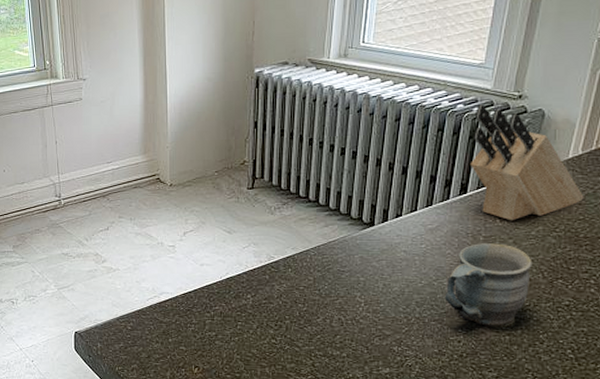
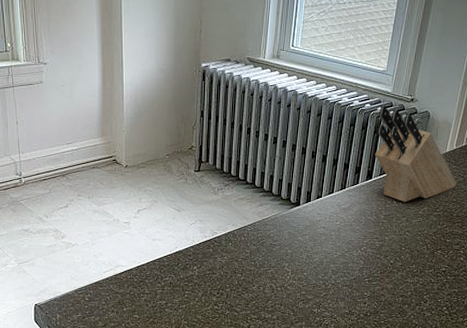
mug: present [444,243,532,326] -> none [354,221,420,289]

